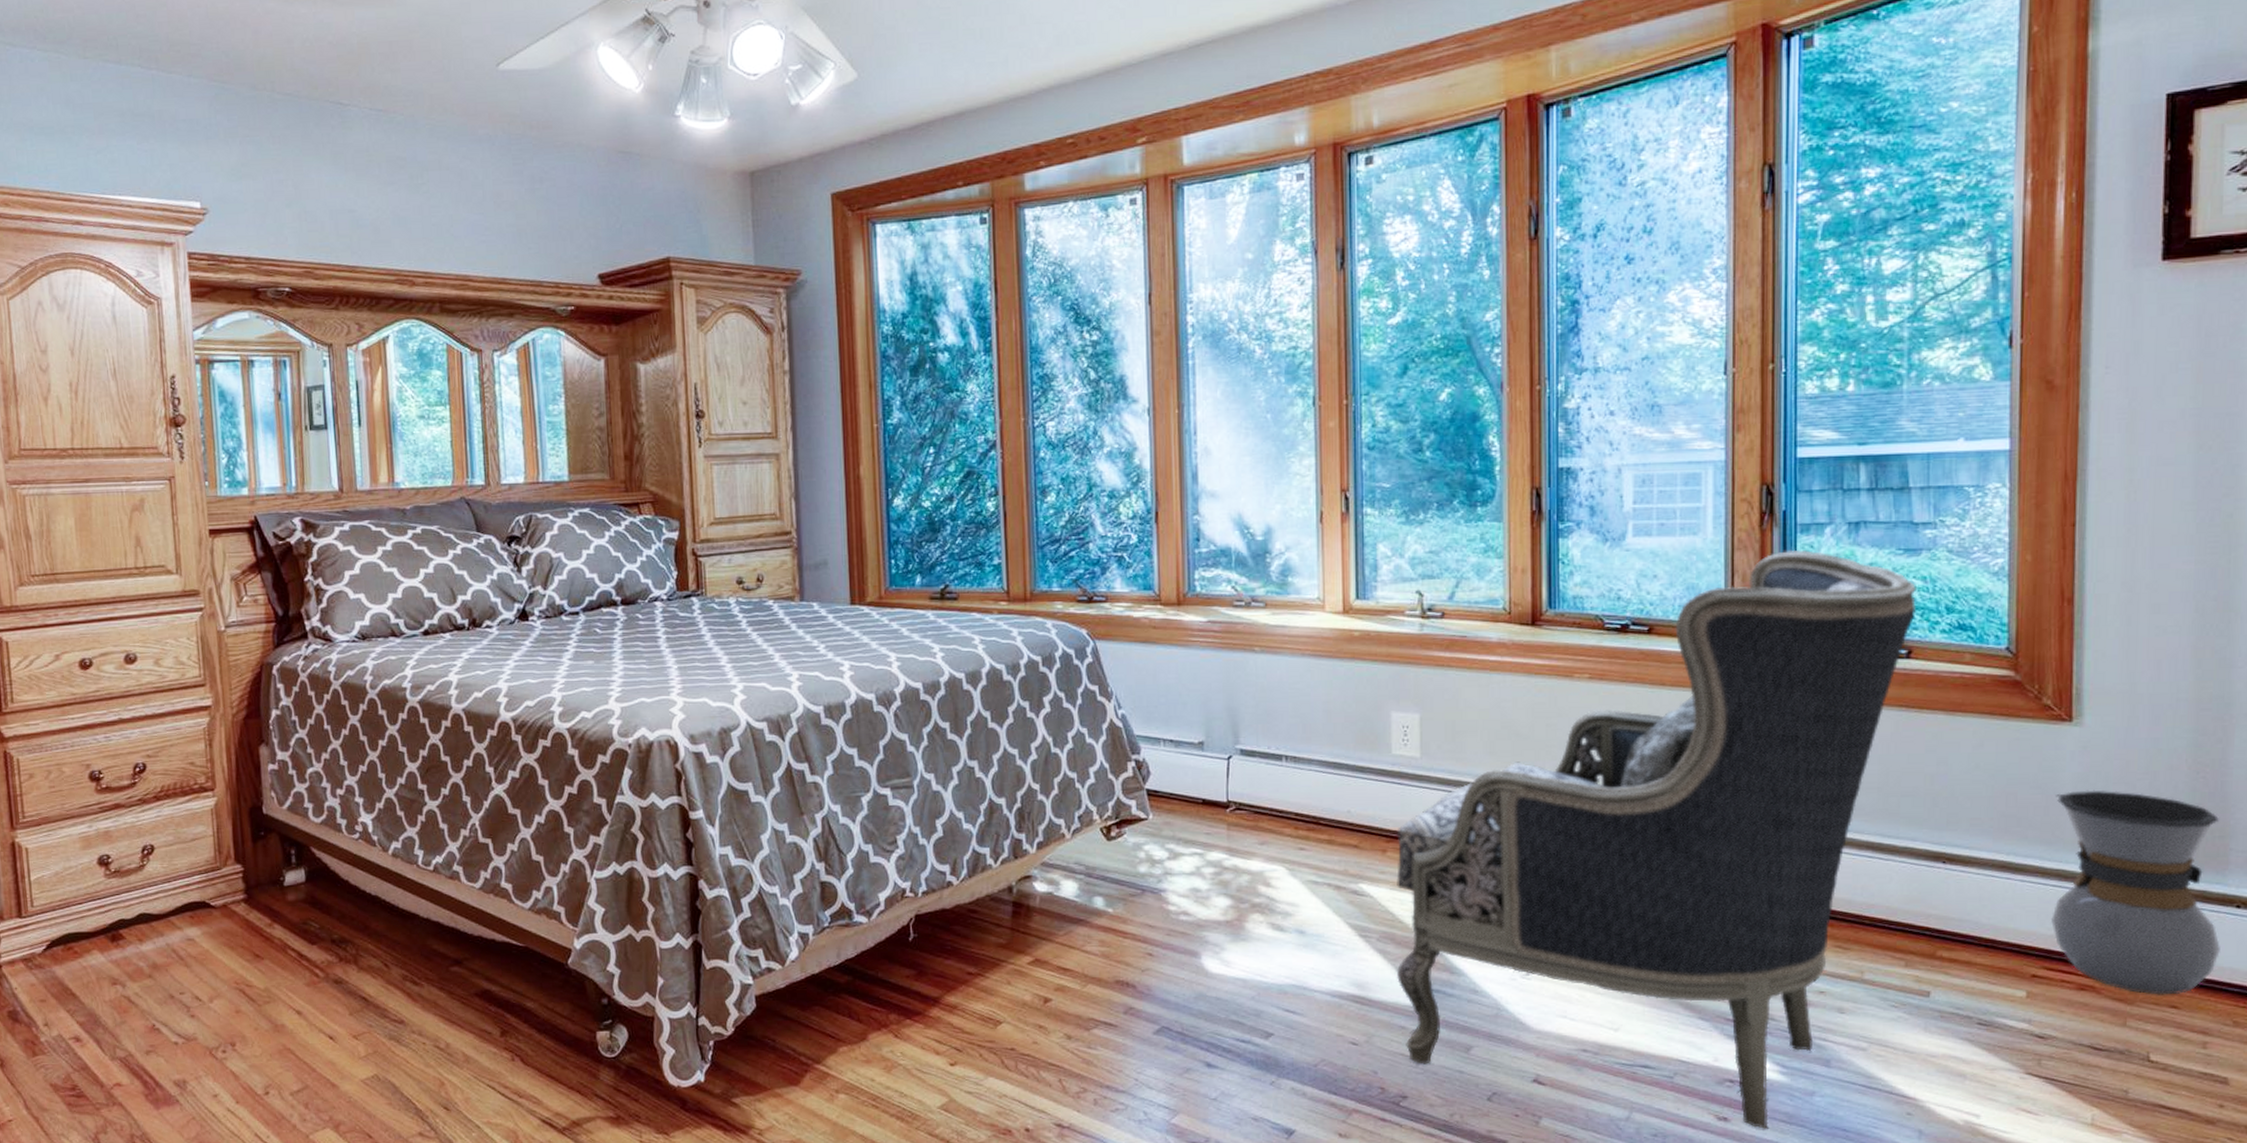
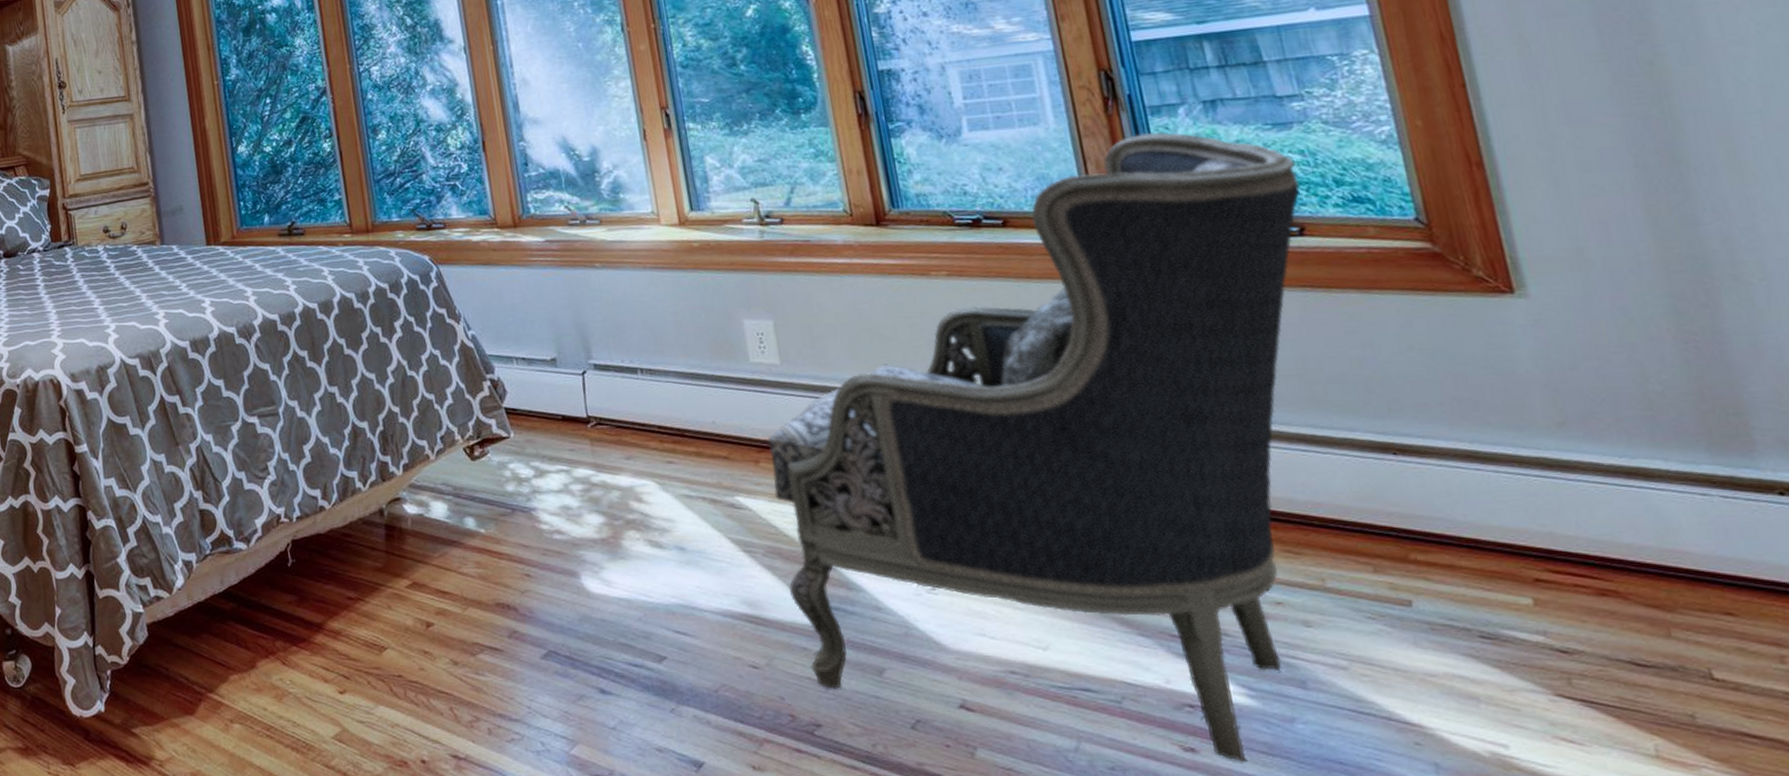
pour-over carafe: present [2051,790,2220,995] -> none [1514,367,1773,600]

